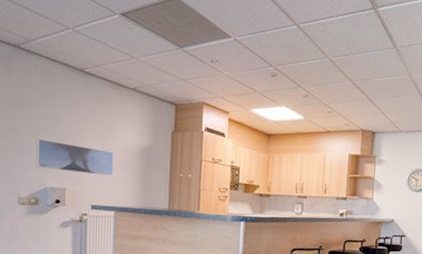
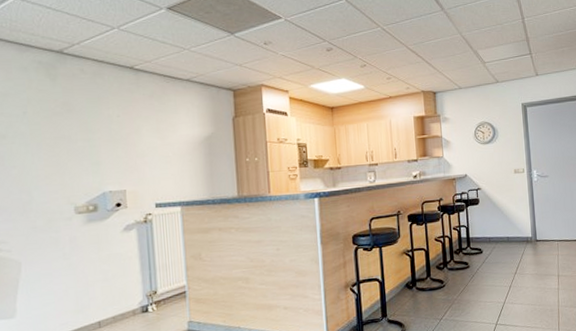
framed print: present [36,138,114,176] -> none [89,142,176,173]

